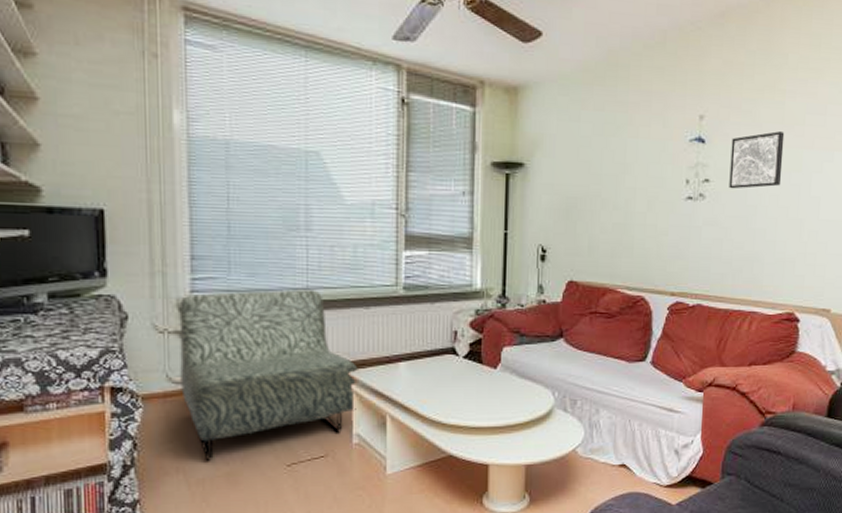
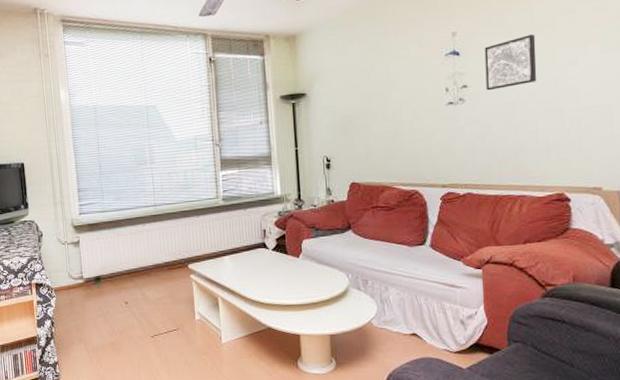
armchair: present [179,289,358,461] -> none [73,206,196,334]

